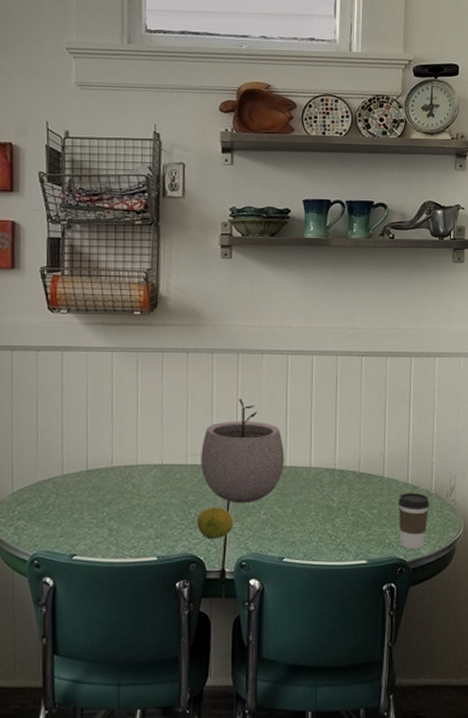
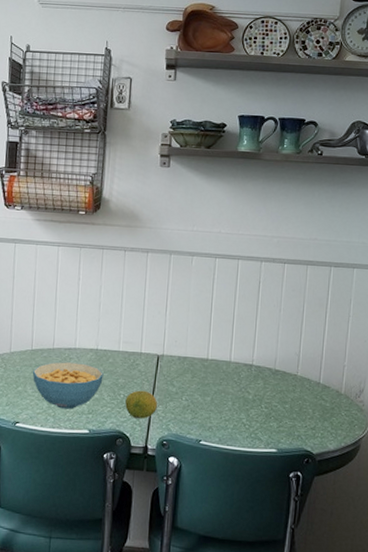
cereal bowl: none [89,481,171,535] -> present [32,362,104,410]
plant pot: present [201,398,285,504] -> none [131,295,208,390]
coffee cup: present [398,492,430,550] -> none [308,391,339,444]

